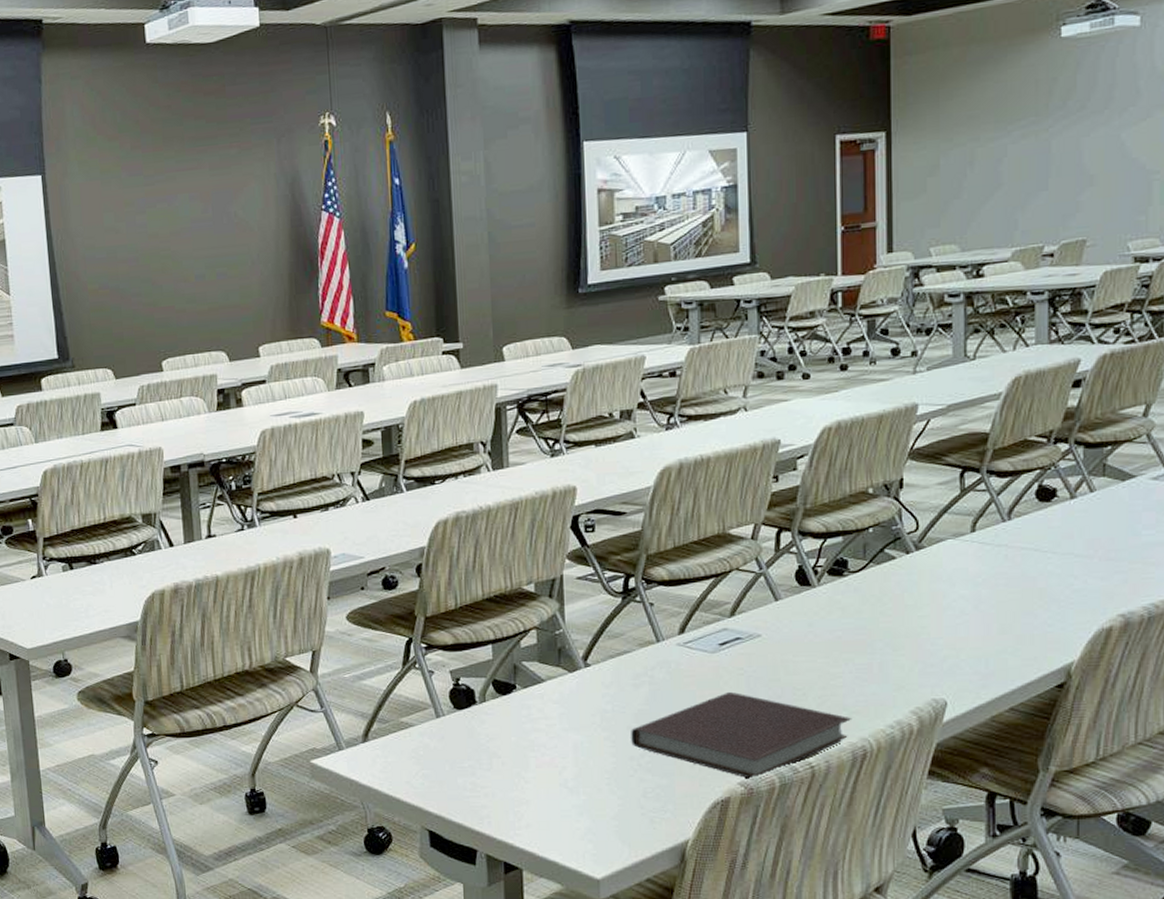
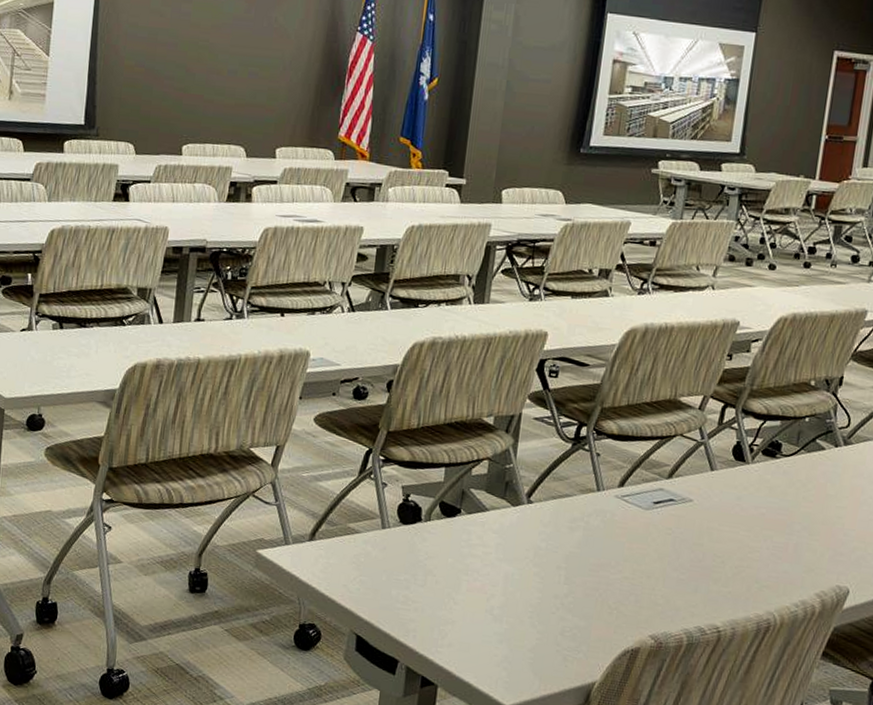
notebook: present [631,691,852,780] -> none [558,548,763,635]

